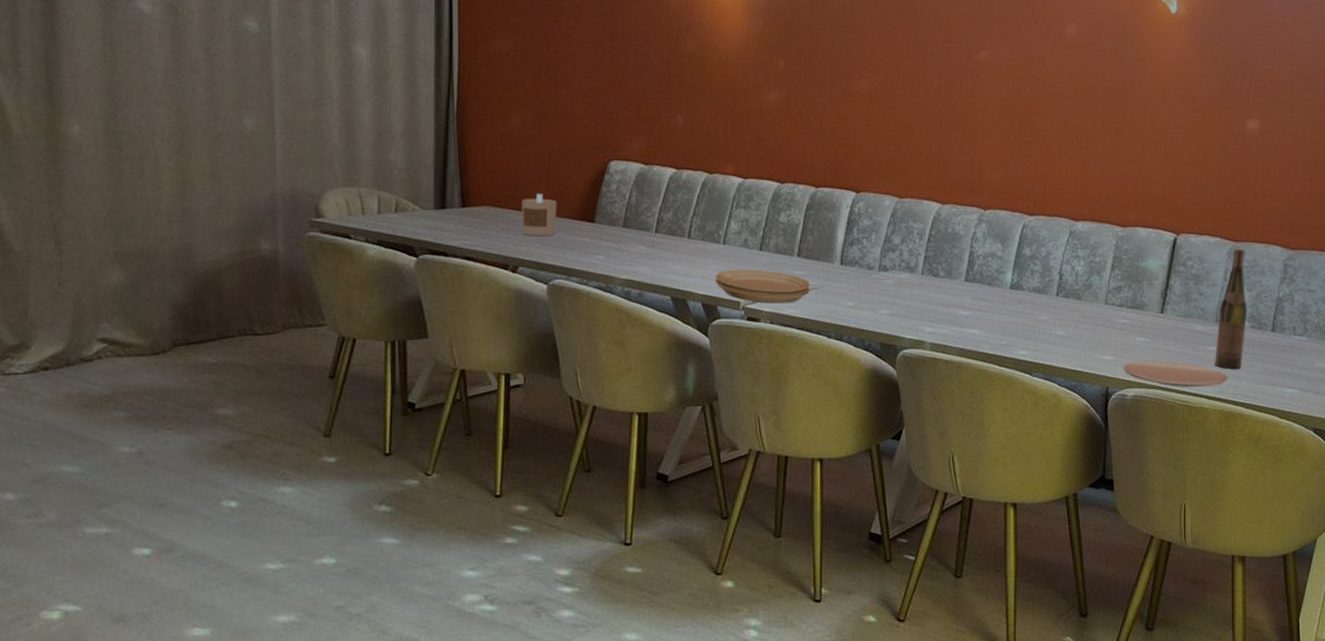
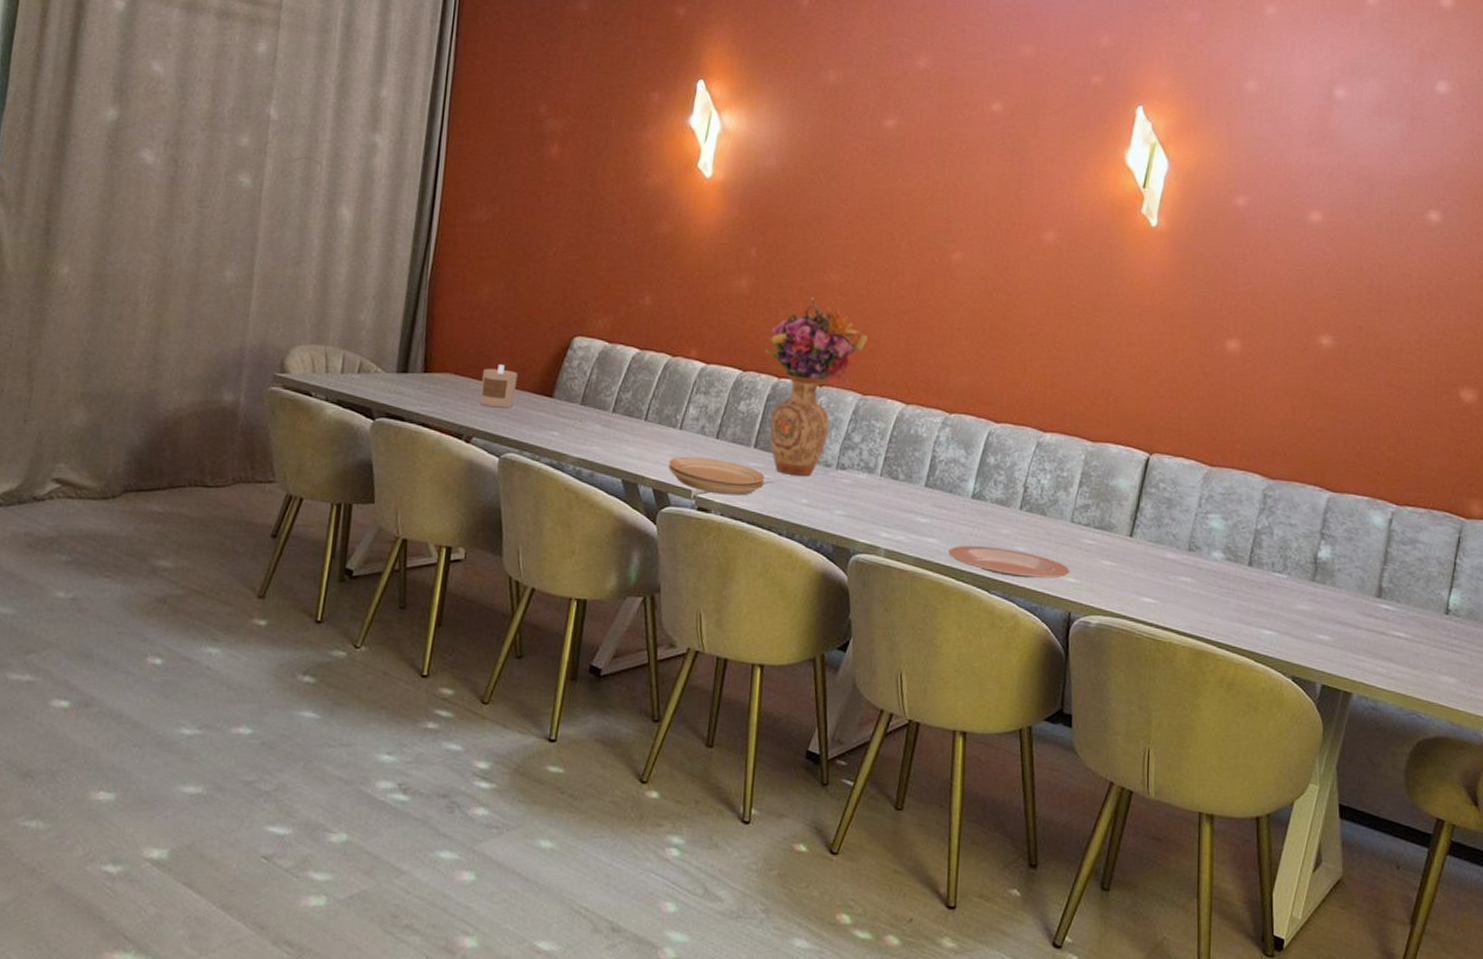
flower arrangement: none [800,105,901,280] -> present [764,297,868,476]
plate: none [991,332,1107,359] -> present [948,545,1070,579]
plate: present [1123,361,1228,387] -> none [1087,586,1200,620]
wine bottle: present [1215,248,1248,369] -> none [1186,473,1223,604]

